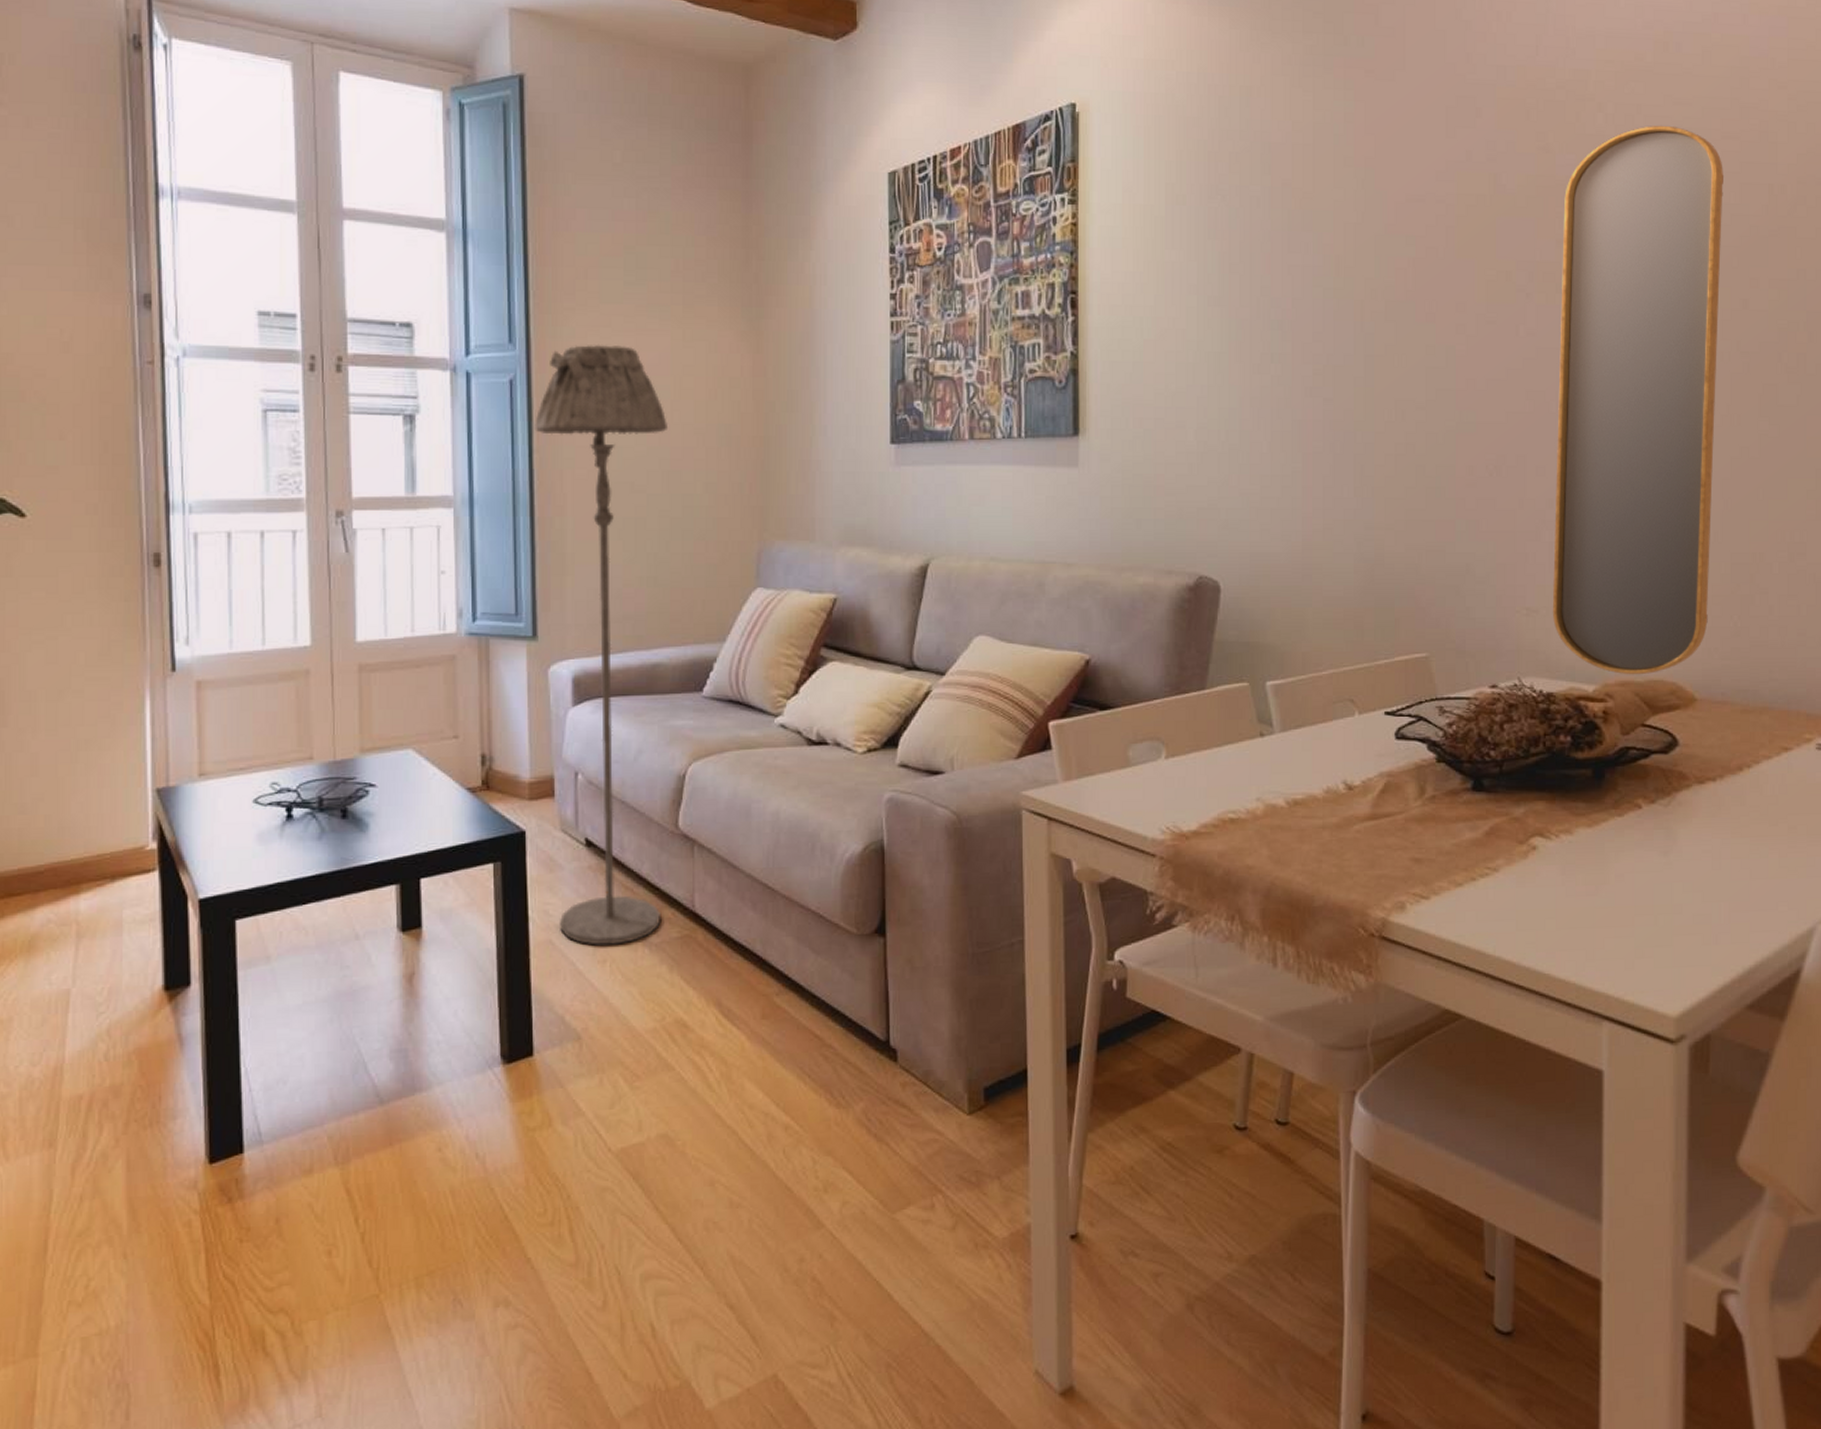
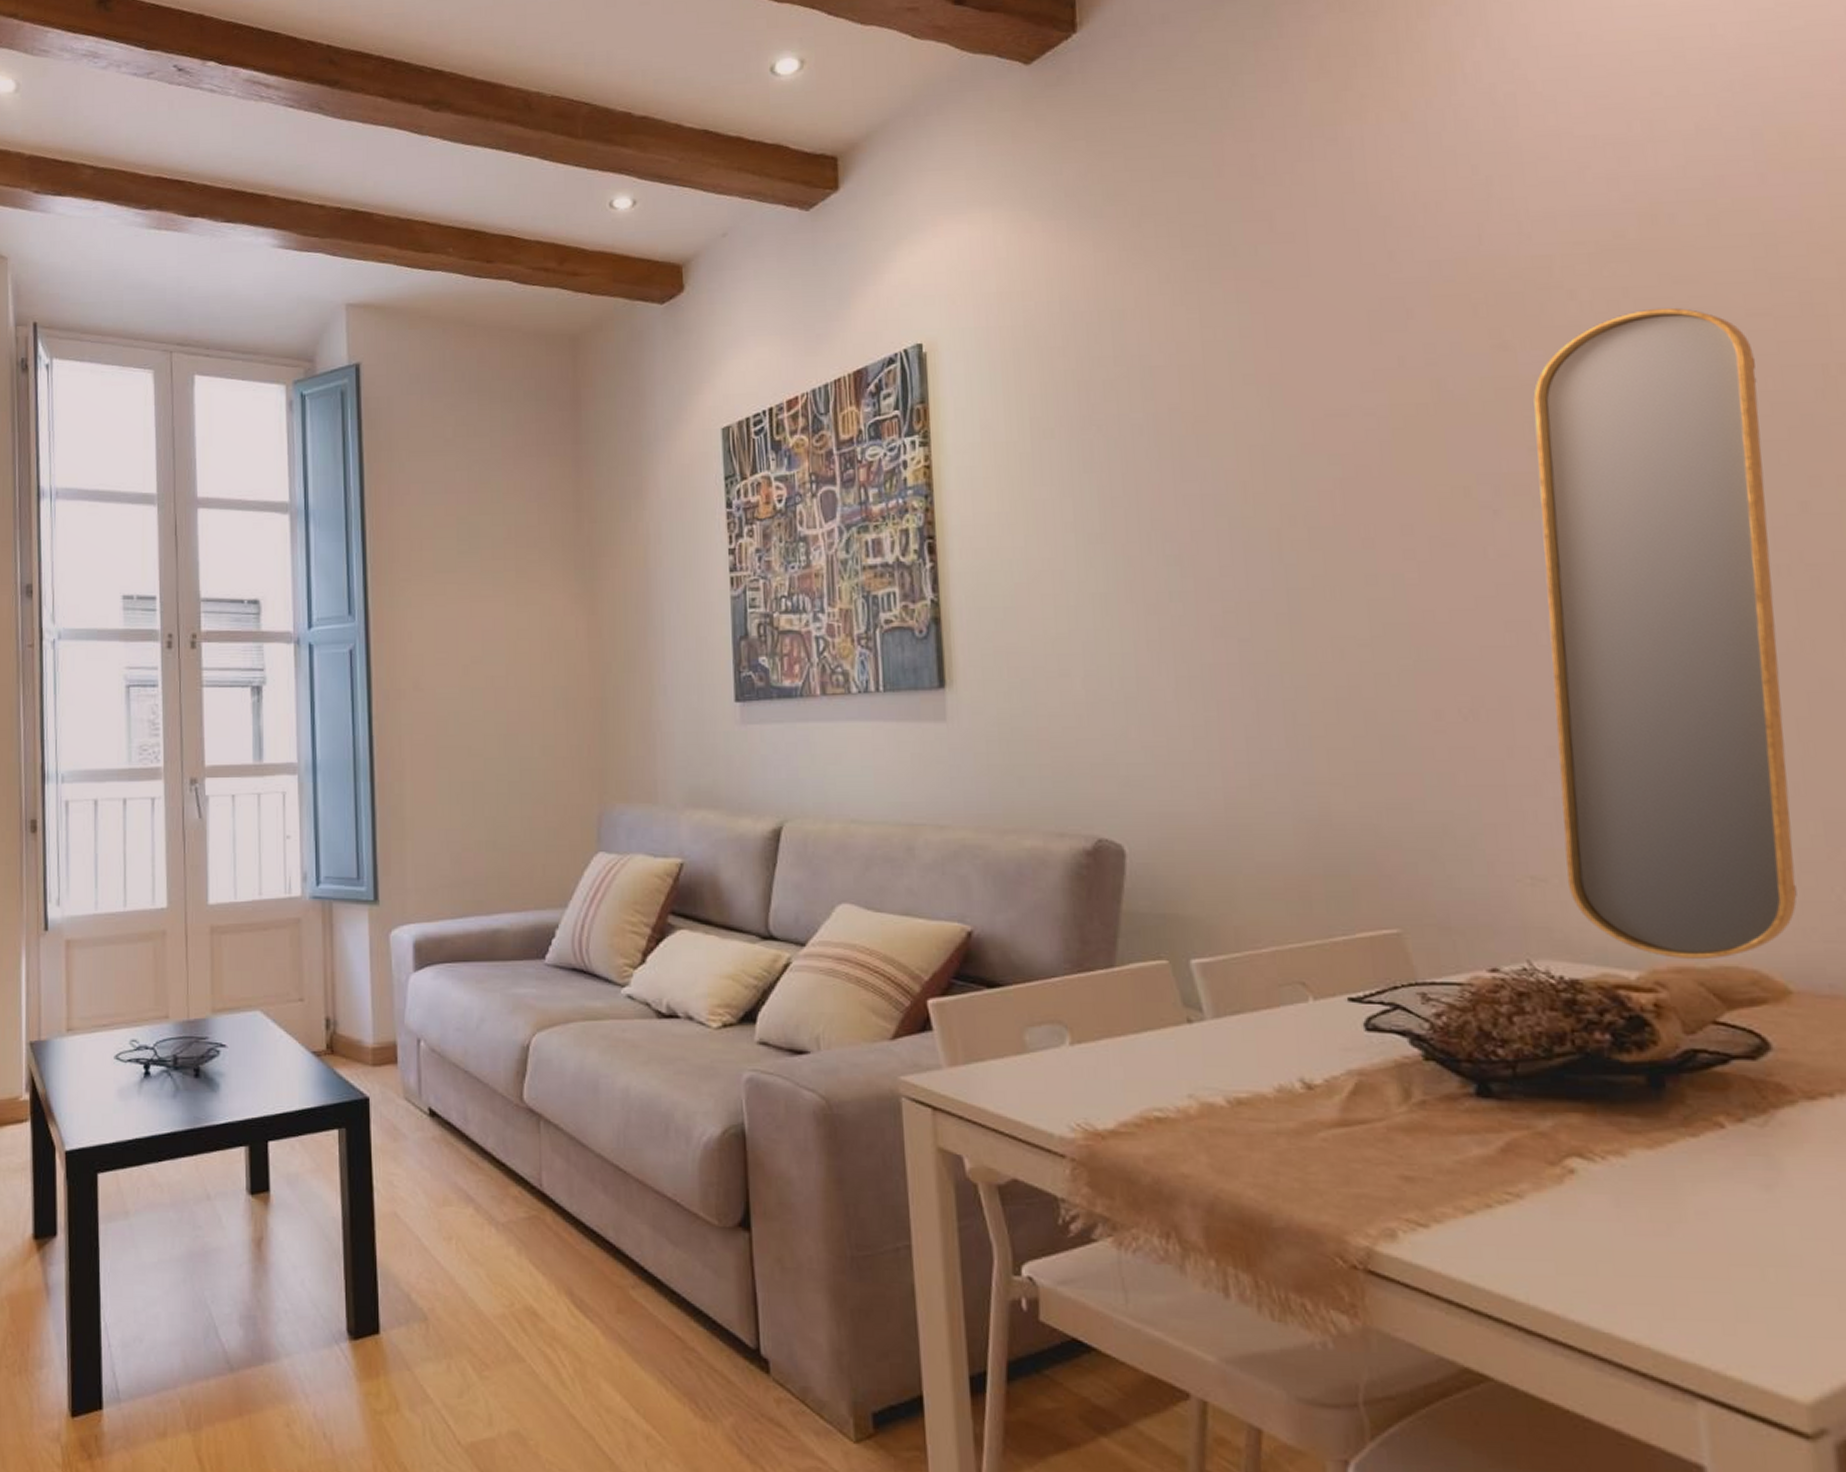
floor lamp: present [534,344,667,946] -> none [373,612,507,1222]

